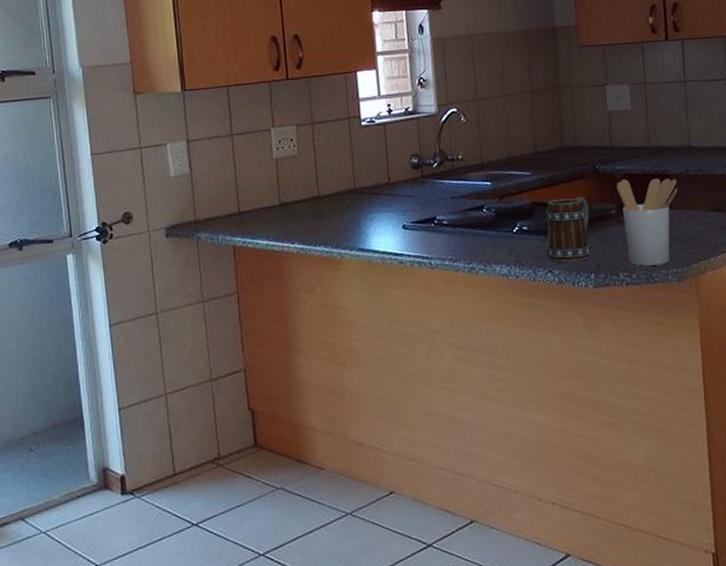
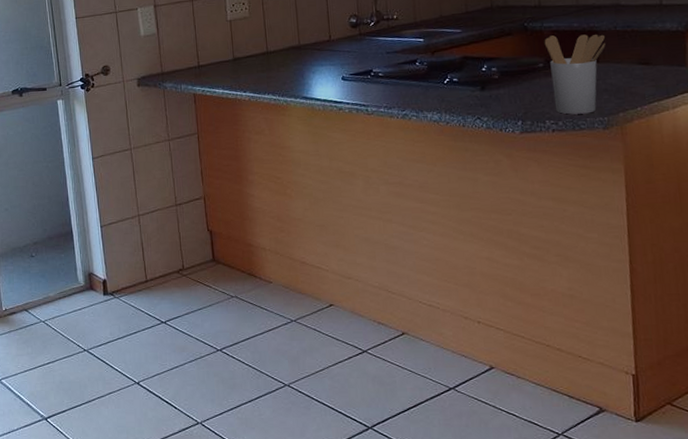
mug: present [545,197,591,263] -> none [475,51,518,111]

